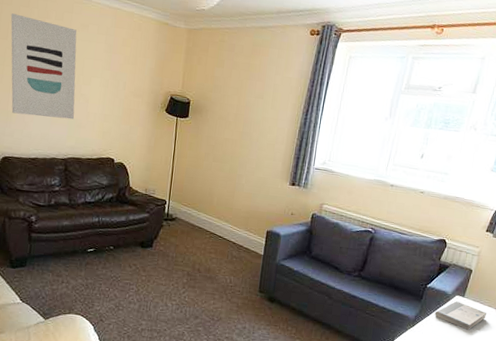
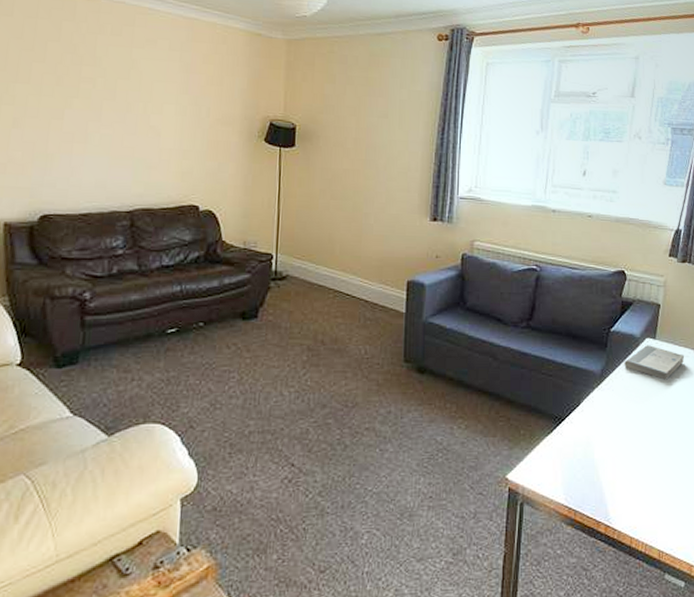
wall art: present [11,13,77,120] -> none [49,29,142,159]

